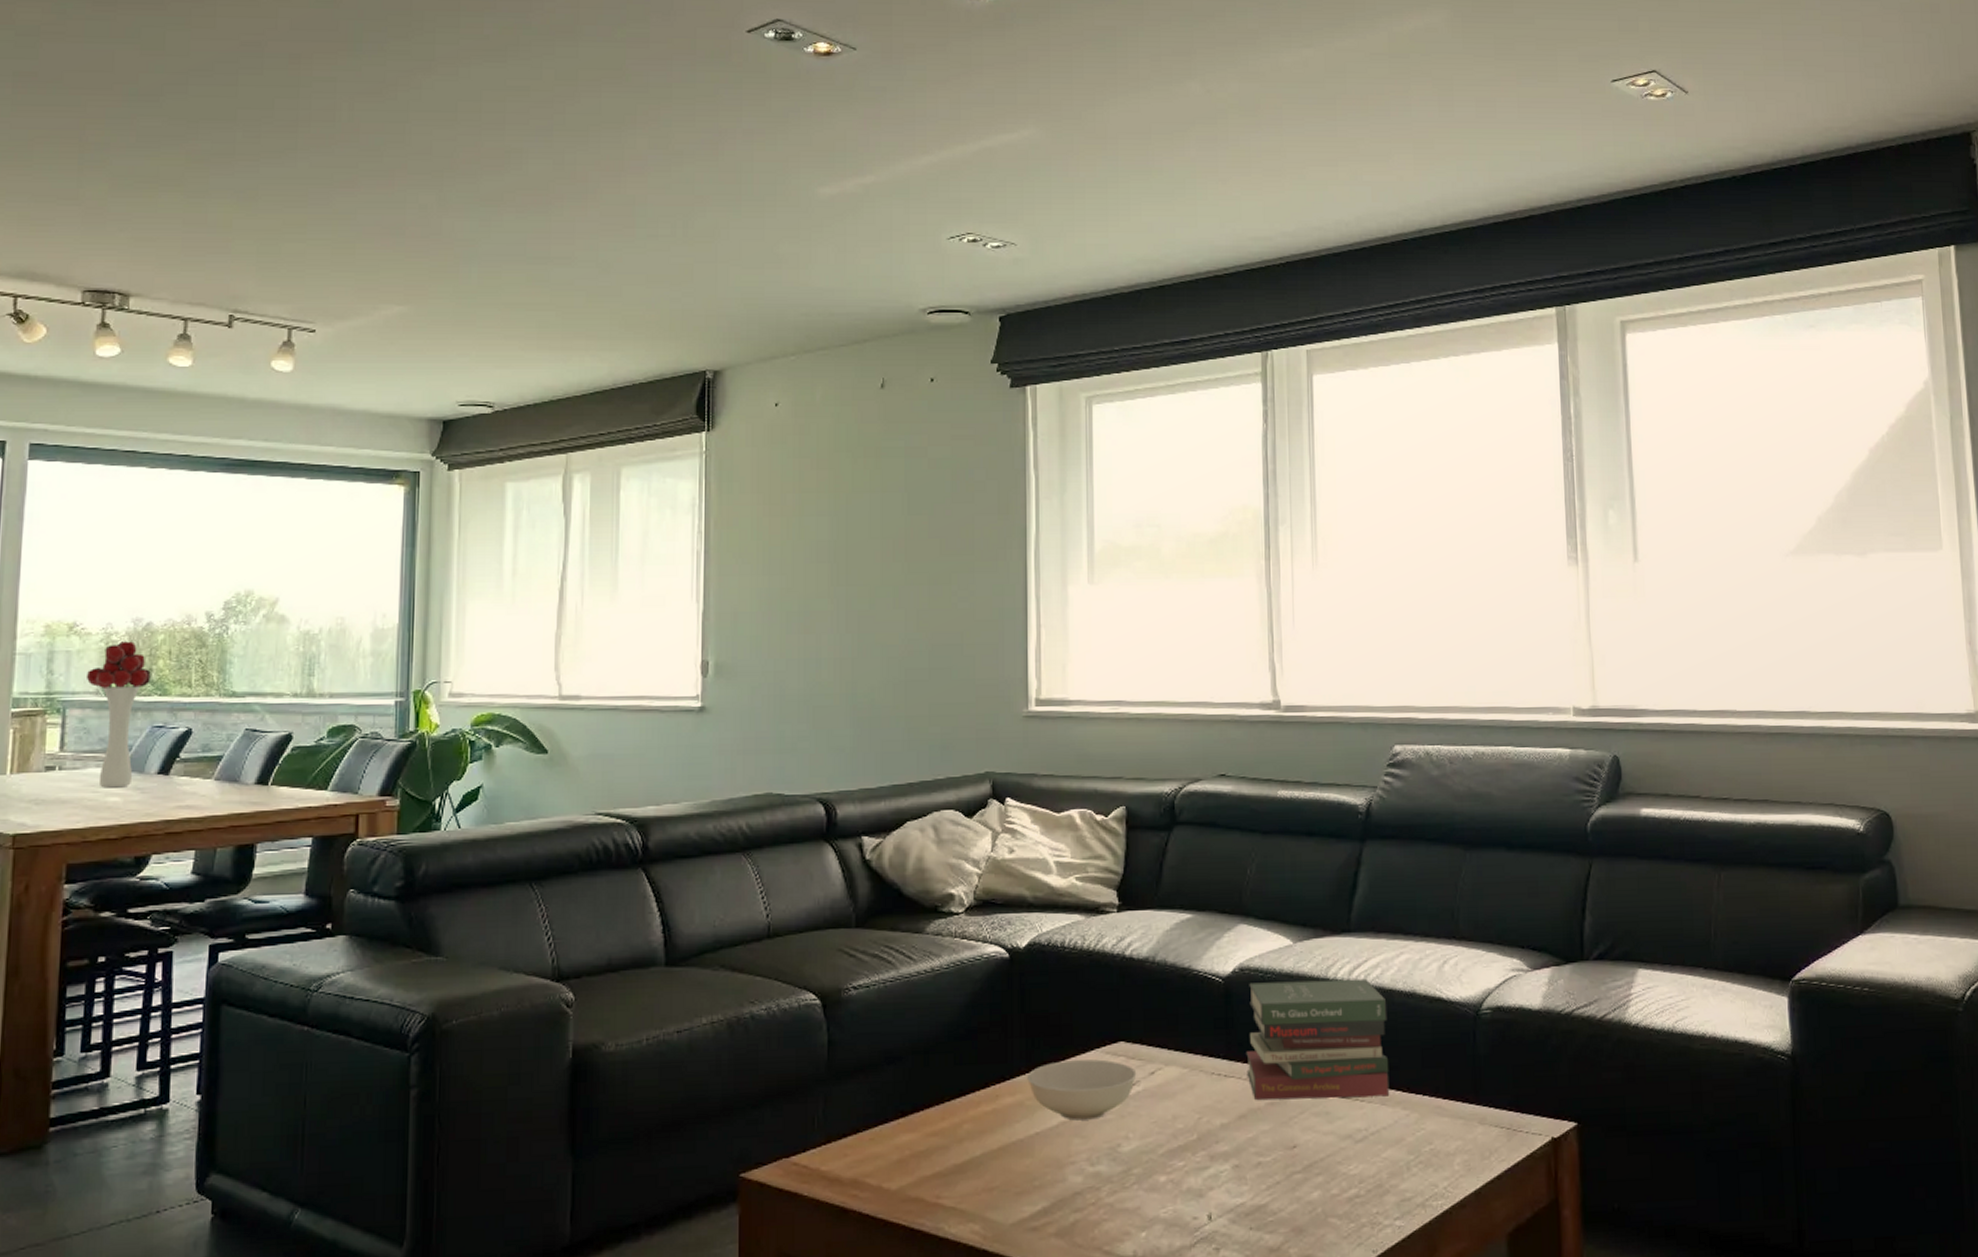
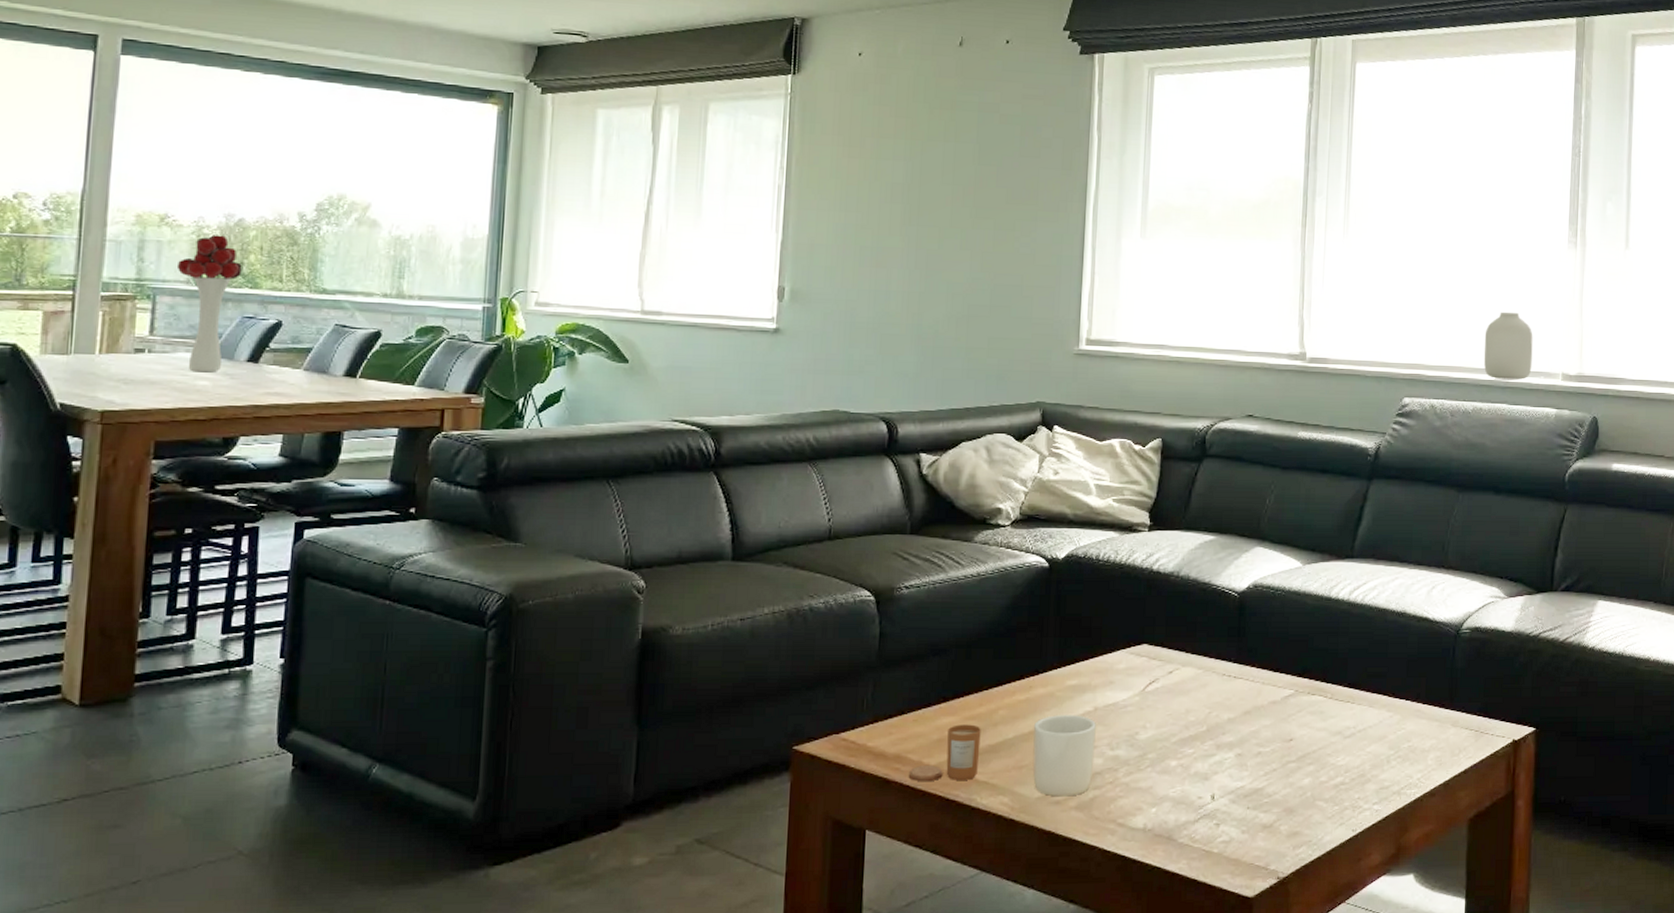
candle: none [867,1141,945,1210] -> present [908,724,981,782]
mug: none [1002,1126,1073,1222] -> present [1032,715,1096,797]
bowl: present [1027,1059,1137,1121] -> none [1058,659,1157,711]
books: present [1246,978,1390,1100] -> none [1254,598,1381,700]
vase: none [1480,641,1538,719] -> present [1483,311,1533,381]

